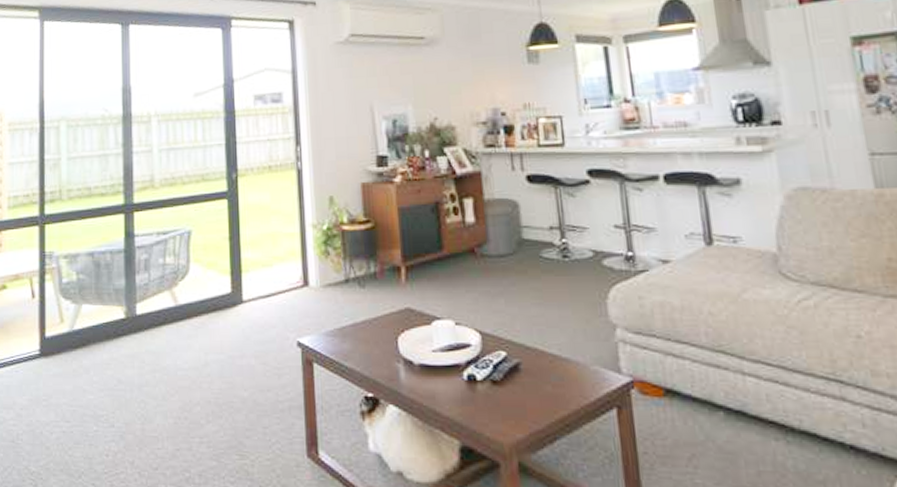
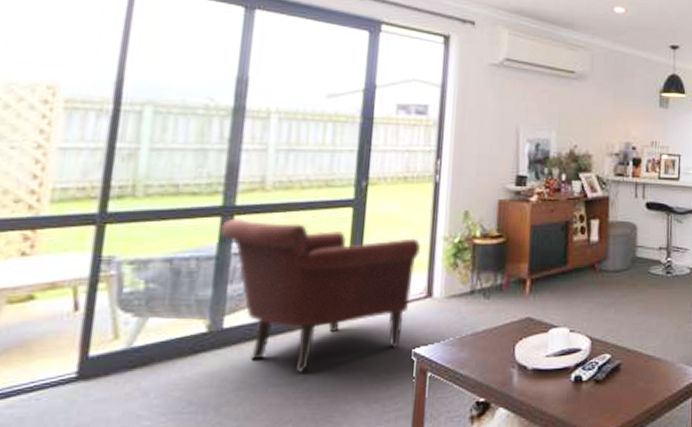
leather: none [126,214,292,358] -> present [221,218,420,373]

